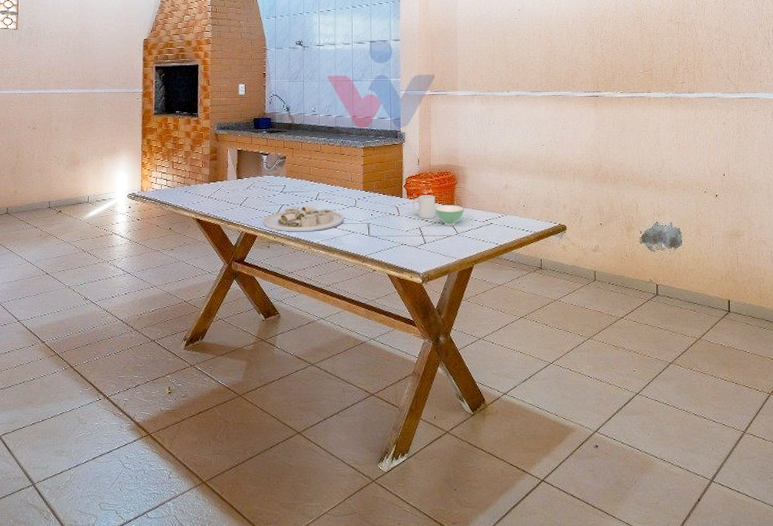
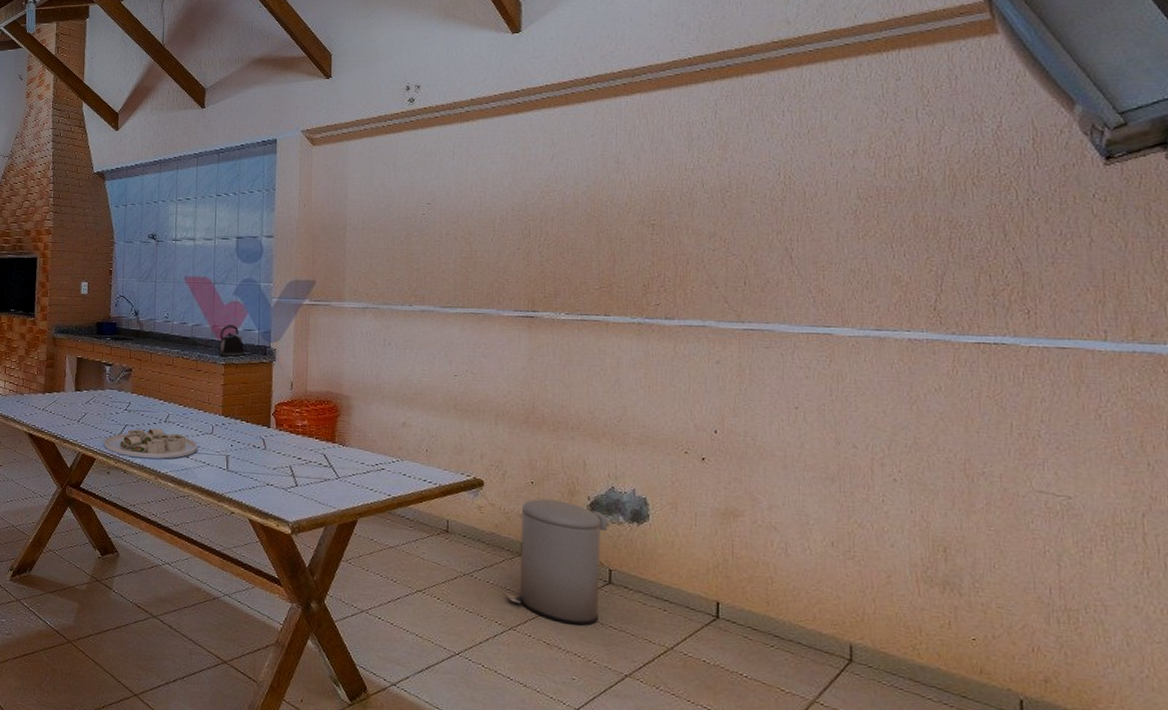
kettle: none [358,115,380,142] -> present [218,325,245,358]
cup: present [412,195,436,219] -> none [282,426,311,457]
bowl: present [434,205,465,227] -> none [310,441,349,468]
pedal bin: none [585,236,654,330] -> present [506,499,607,626]

